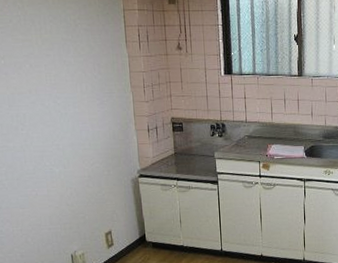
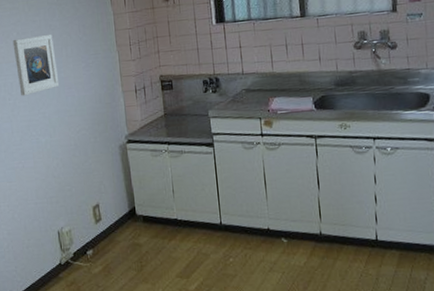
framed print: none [25,69,73,128] -> present [12,34,59,96]

